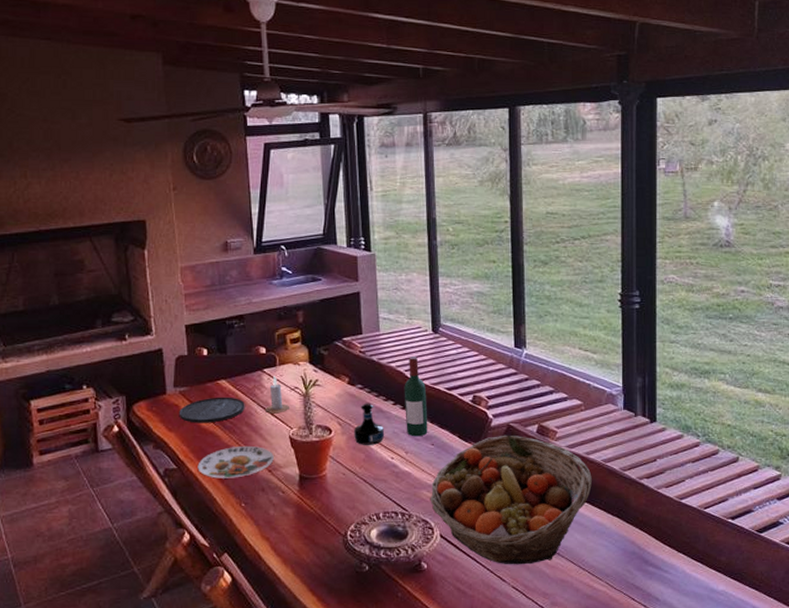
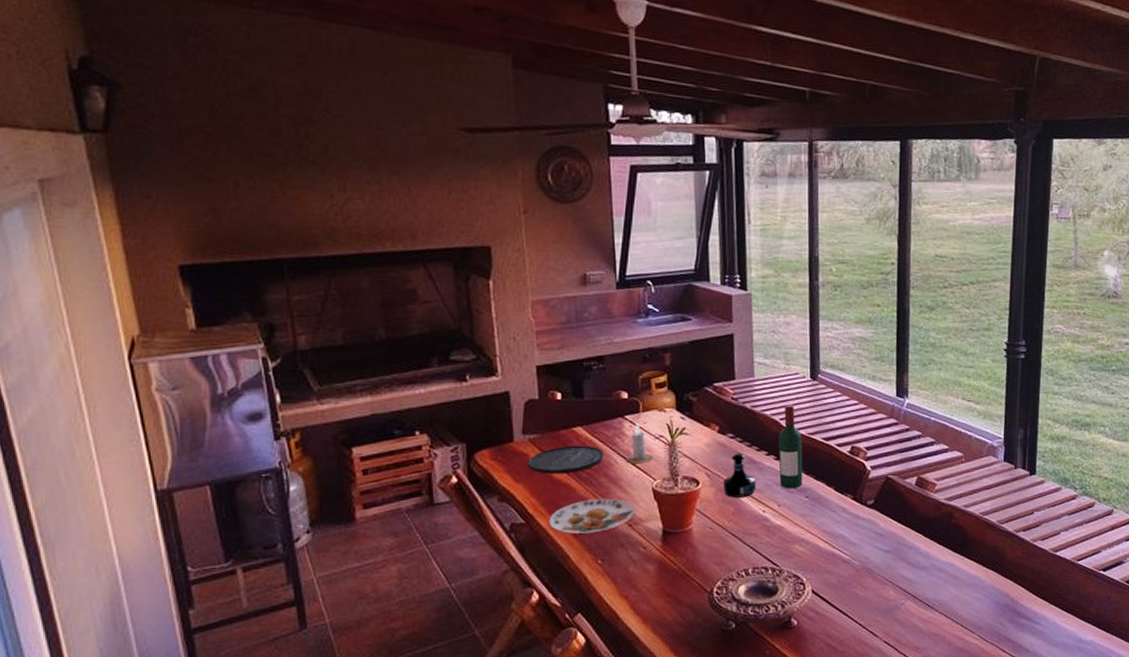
fruit basket: present [430,435,592,565] -> none [802,487,969,620]

